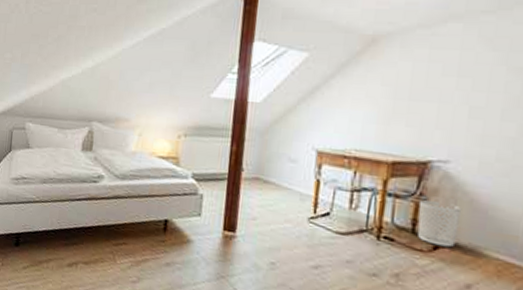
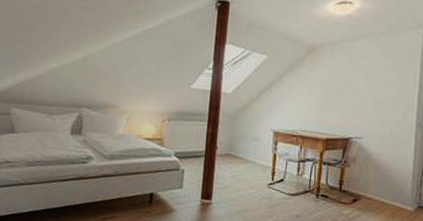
waste bin: present [417,200,462,248] -> none [343,166,371,200]

